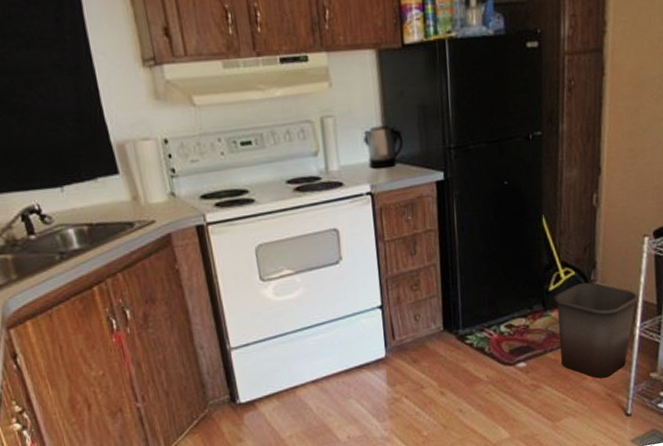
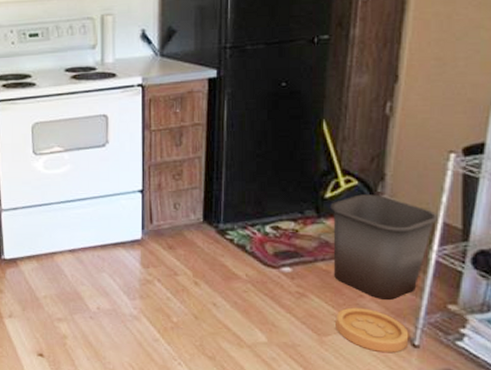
kettle: present [365,124,404,169] -> none [142,23,179,63]
pet bowl: none [565,389,623,427] -> present [335,307,409,353]

